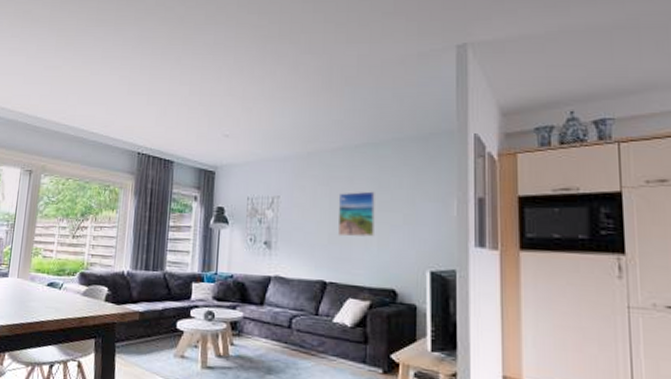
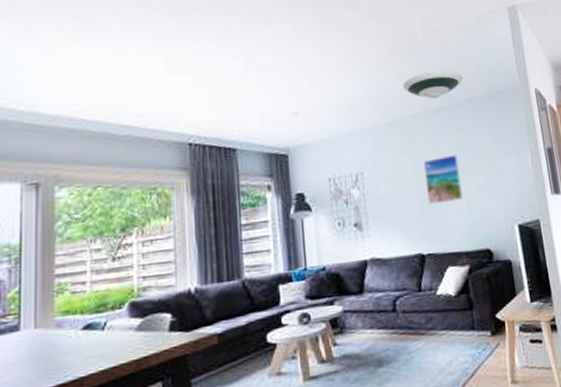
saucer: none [330,107,393,135] -> present [403,70,463,100]

